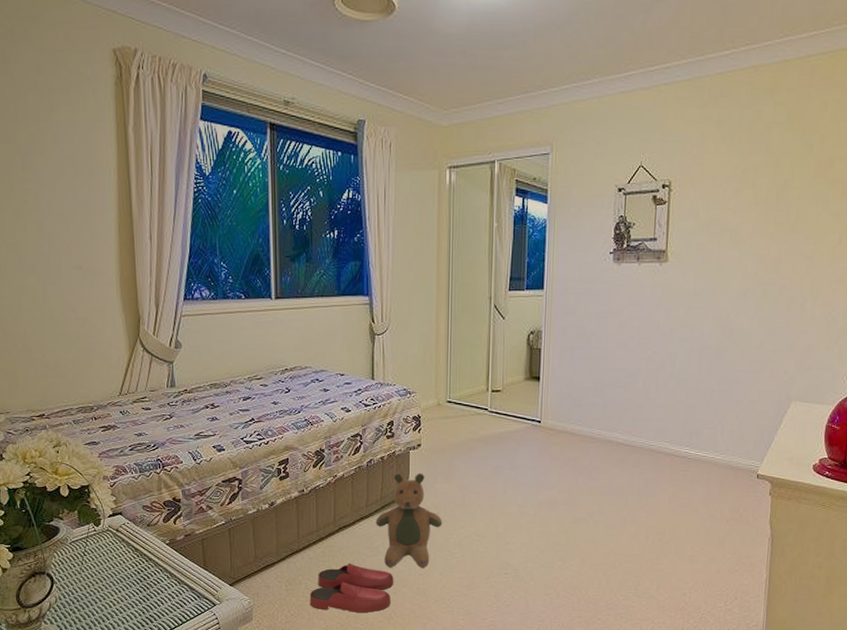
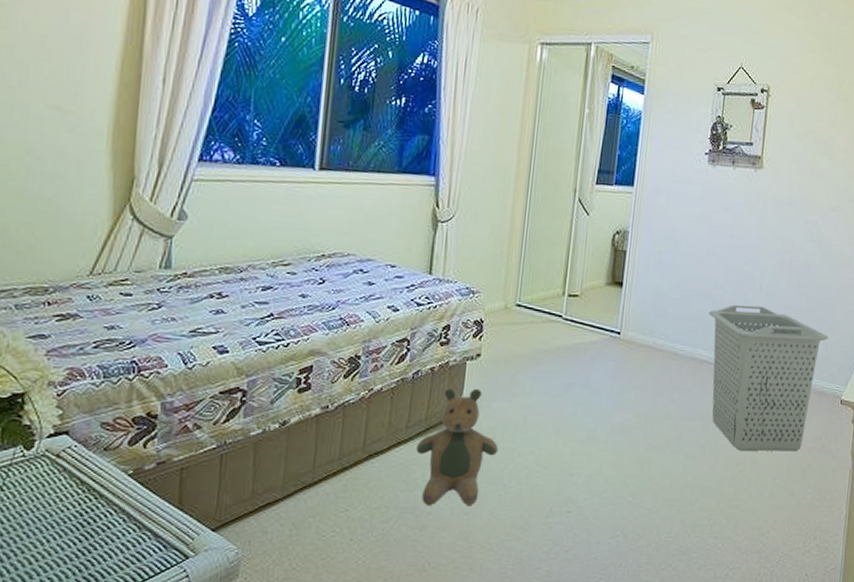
slippers: present [309,563,394,612] -> none [319,500,432,563]
laundry basket: none [621,391,742,522] -> present [708,304,828,452]

